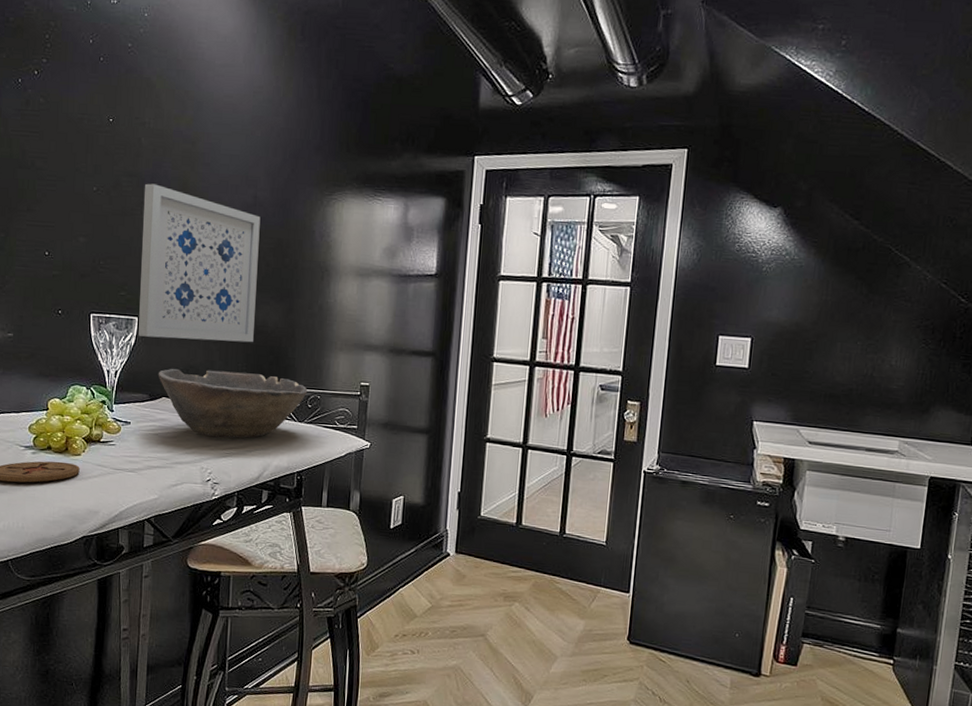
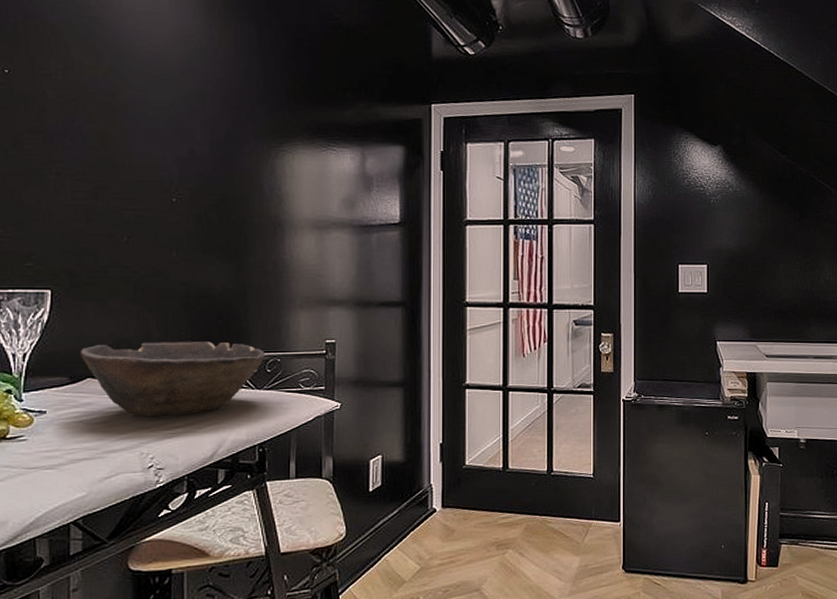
wall art: present [138,183,261,343] -> none [52,140,199,311]

